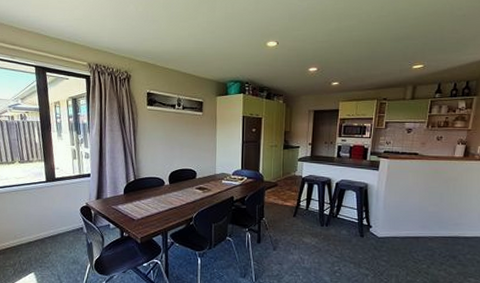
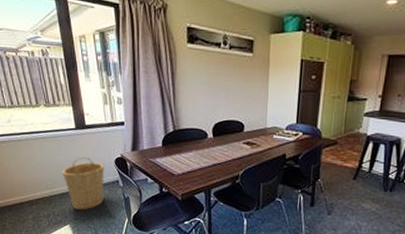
basket: none [30,207,70,258] -> present [61,157,104,210]

